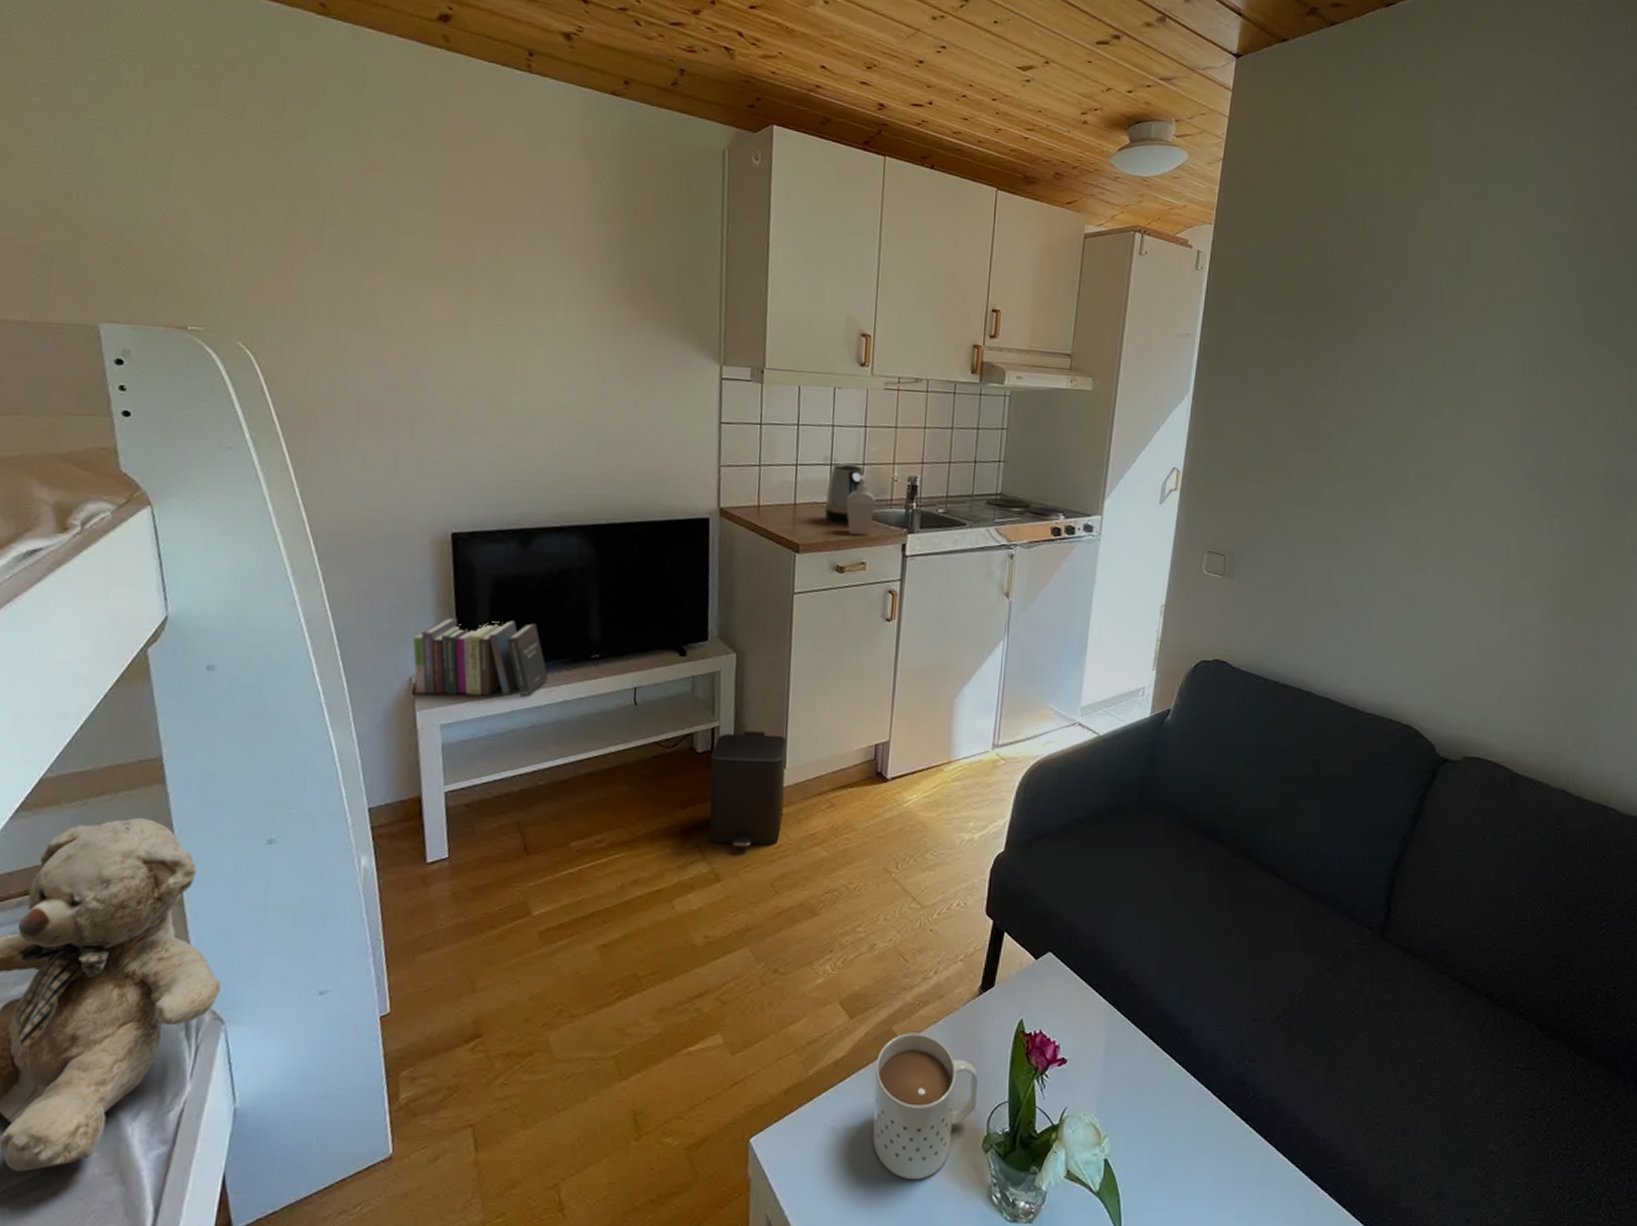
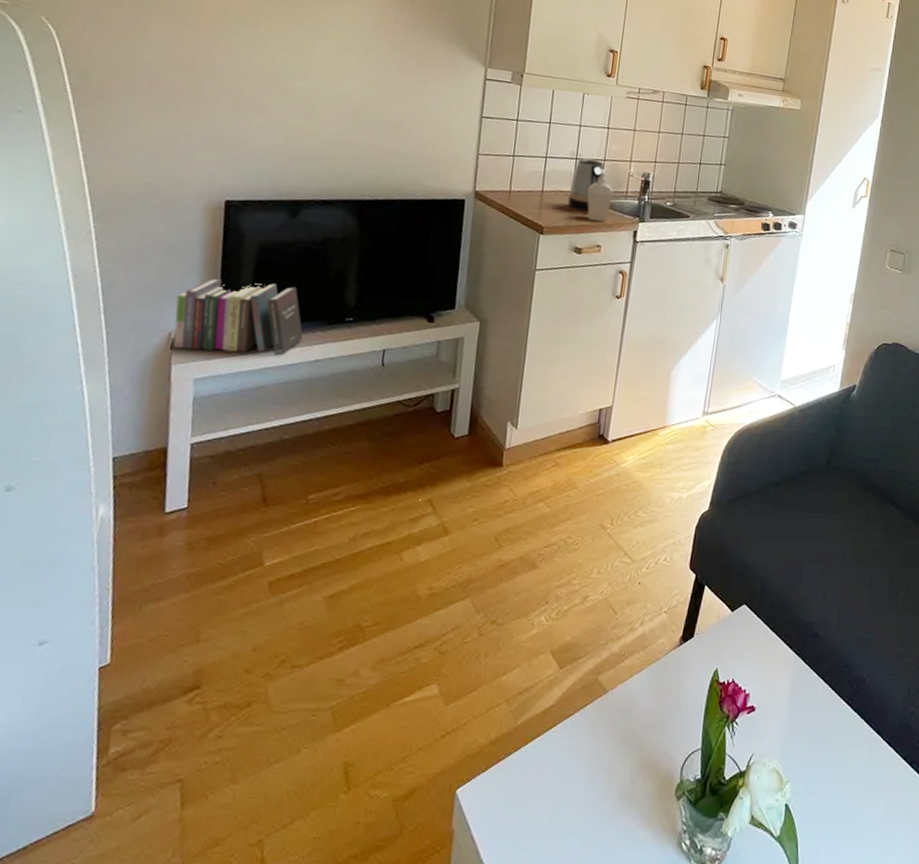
pedal bin: present [709,730,787,848] -> none [441,392,520,503]
mug: present [872,1033,978,1179] -> none [573,682,675,828]

